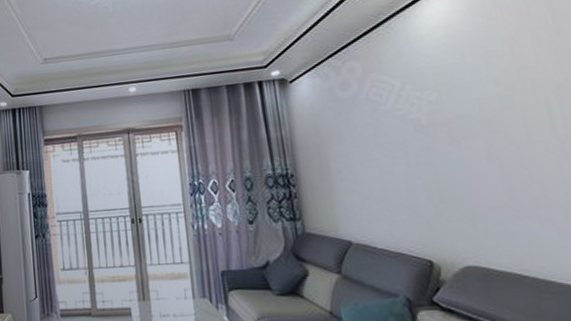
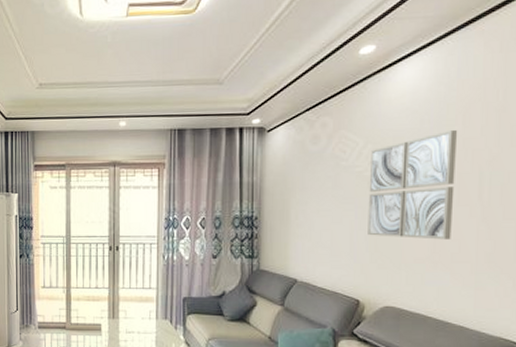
wall art: none [411,61,530,185] -> present [368,130,458,240]

